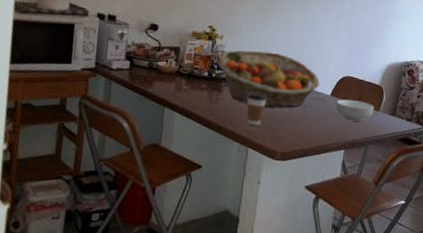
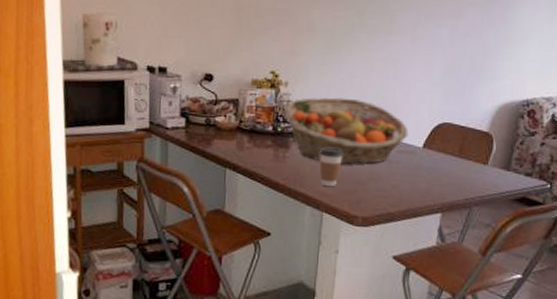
cereal bowl: present [336,99,375,122] -> none [429,152,481,179]

